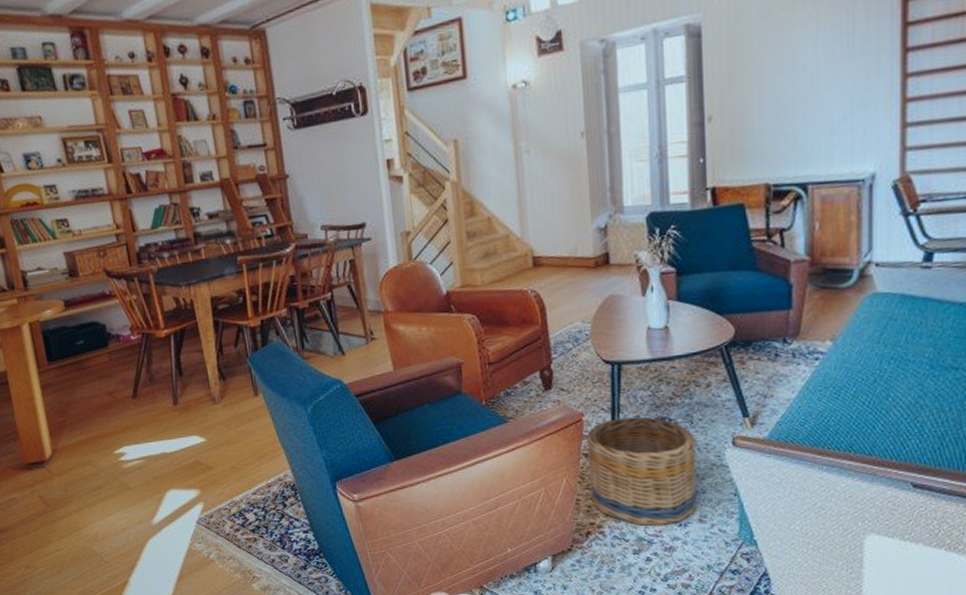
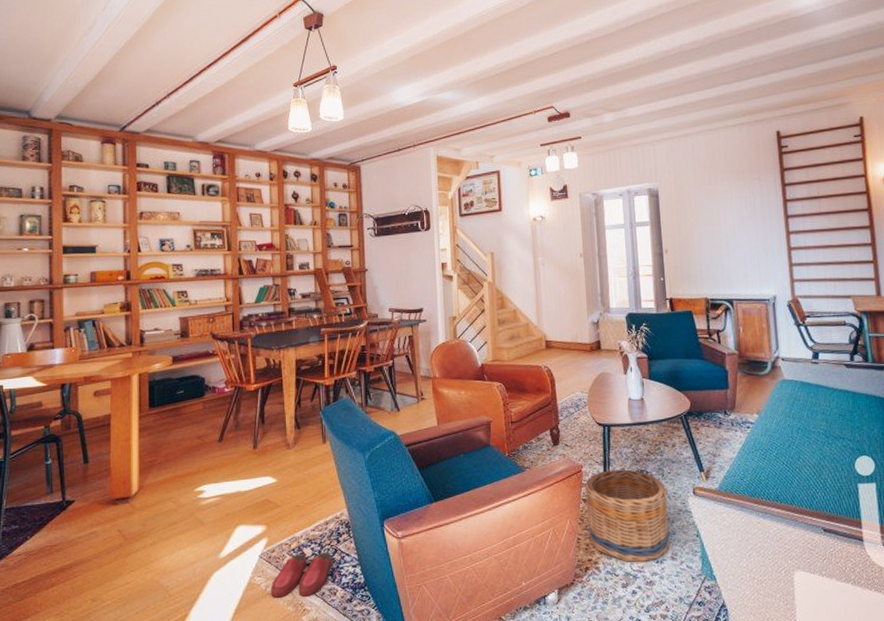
slippers: none [213,516,280,565] -> present [270,551,332,598]

